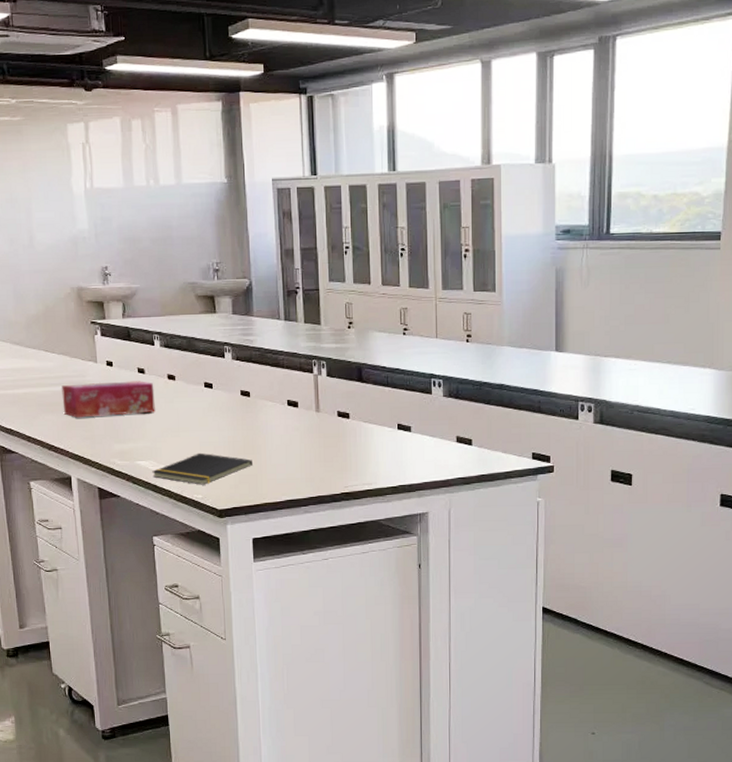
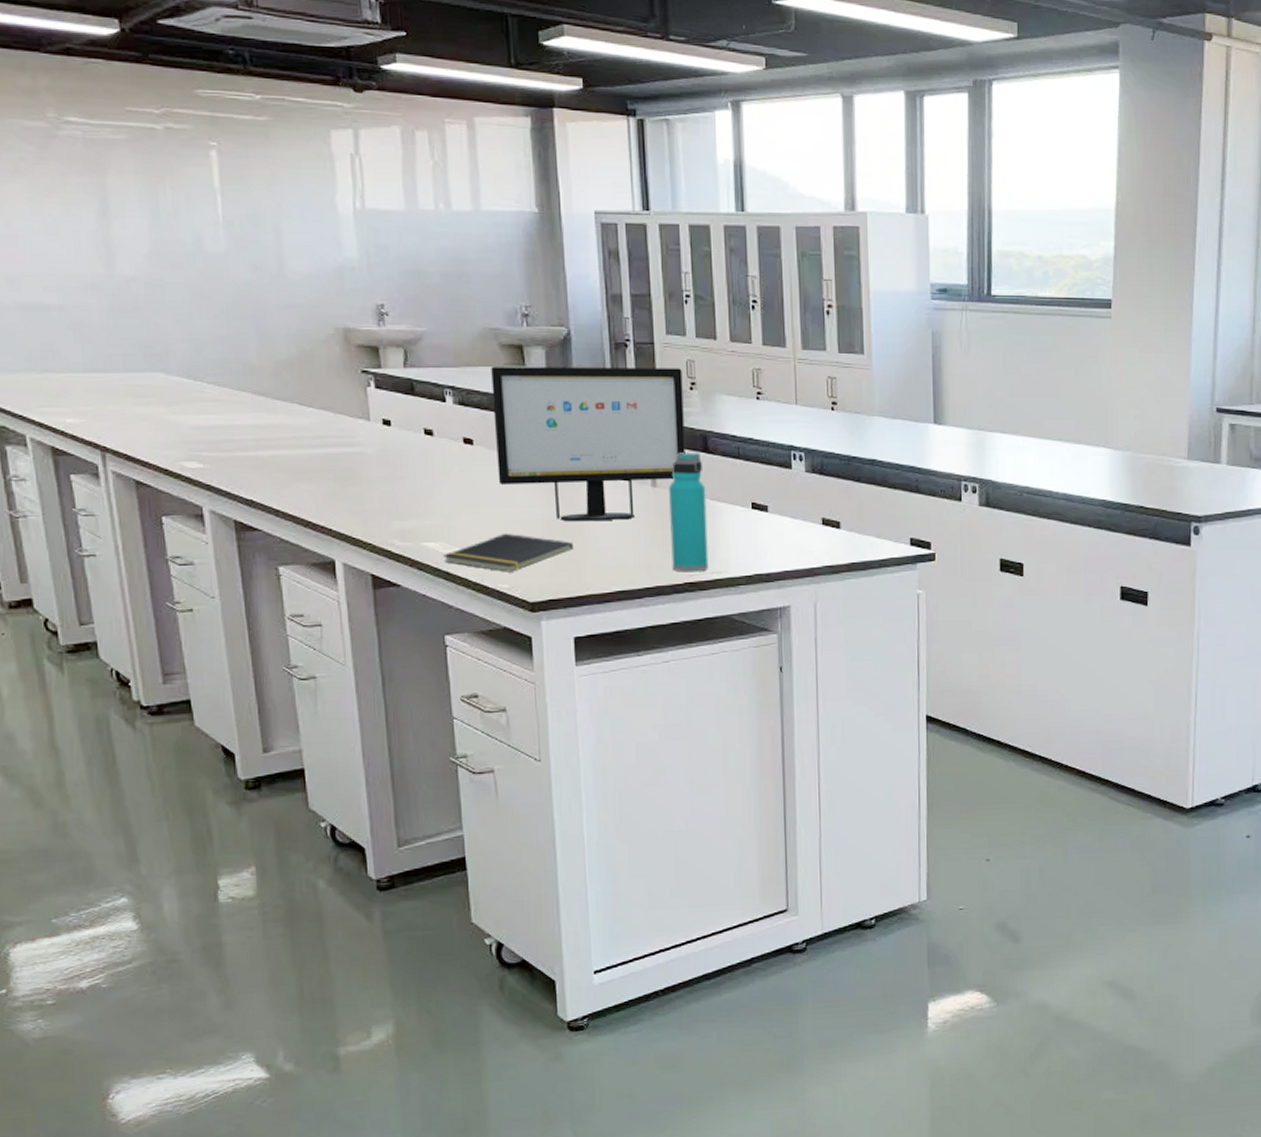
tissue box: present [62,381,155,418] -> none [322,444,447,488]
computer monitor: none [189,310,343,443] -> present [491,367,685,522]
water bottle: none [330,382,361,484] -> present [669,453,709,572]

